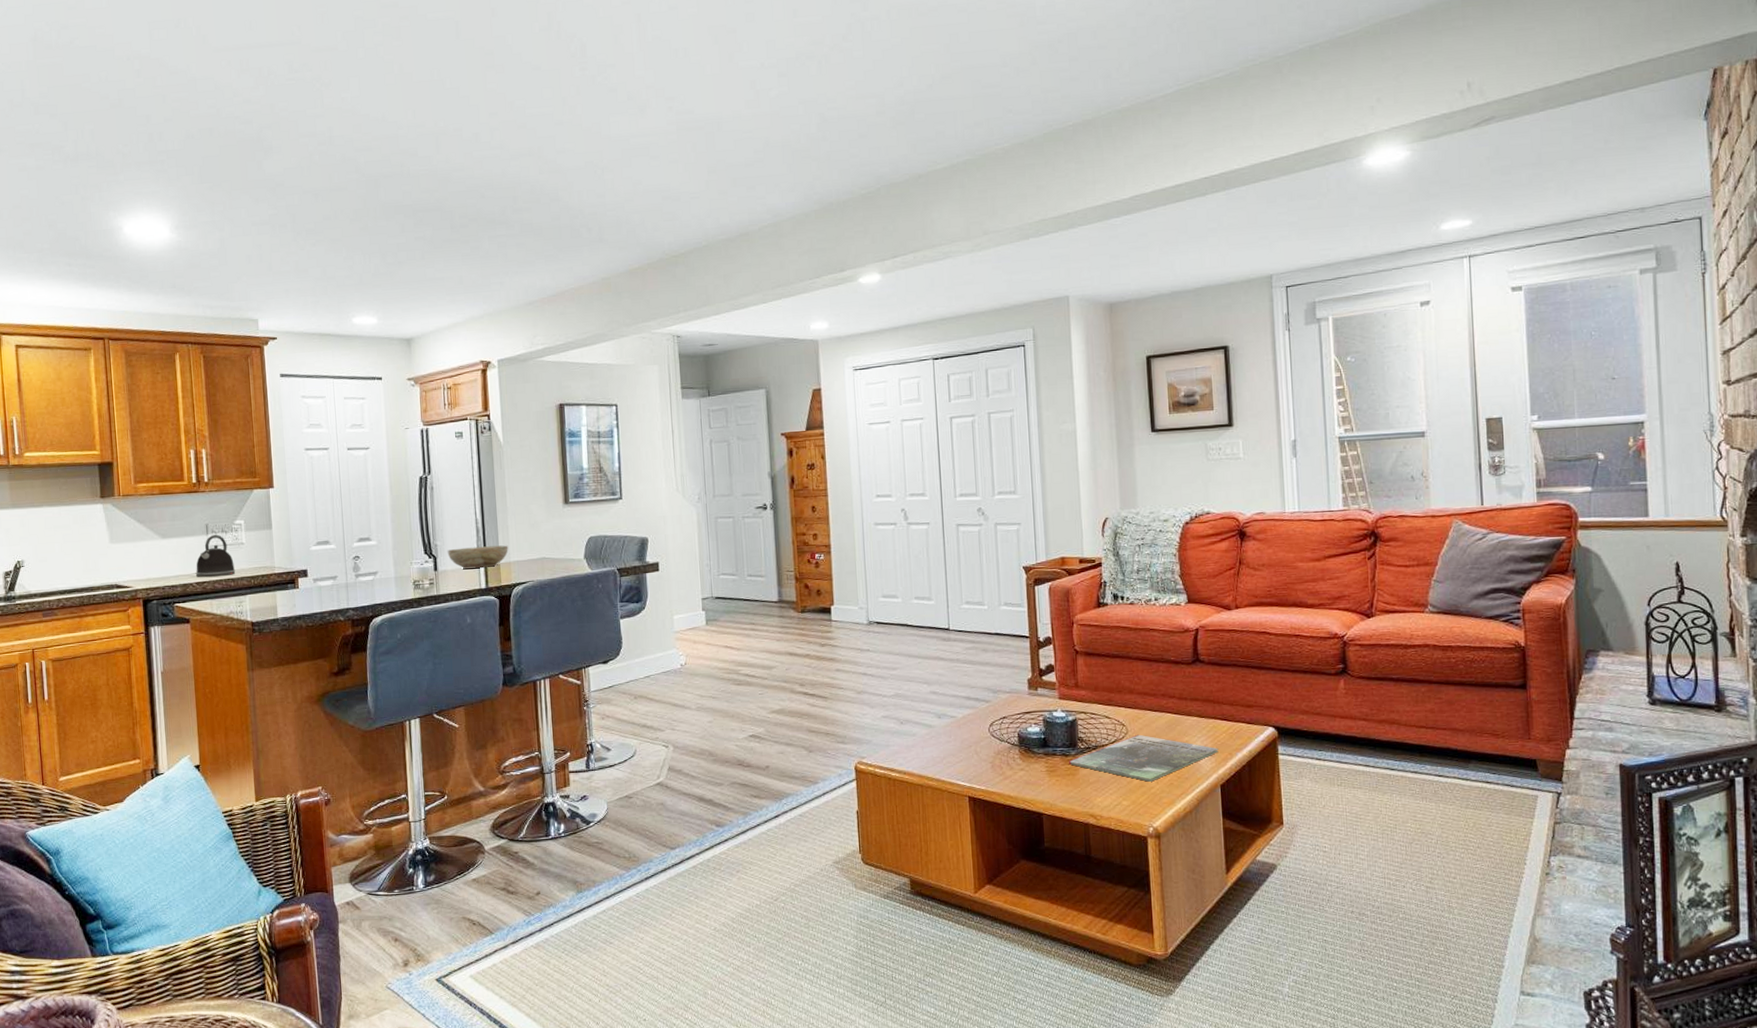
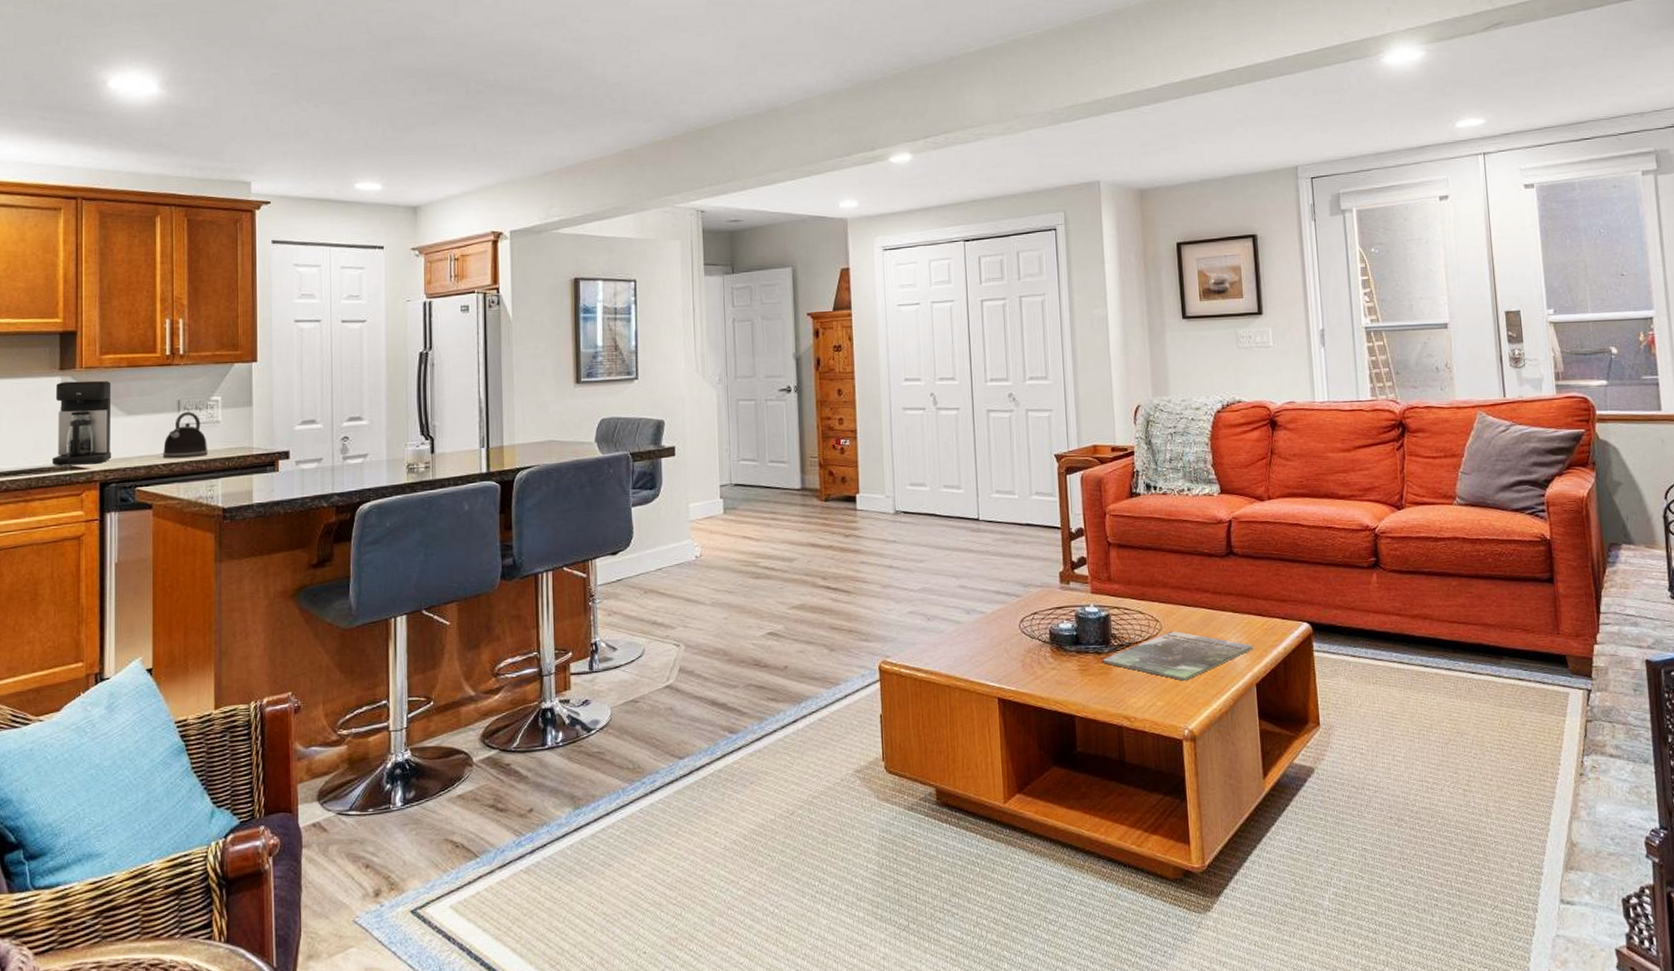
coffee maker: none [99,507,152,585] -> present [53,380,112,466]
bowl: present [447,545,509,570] -> none [446,426,513,453]

